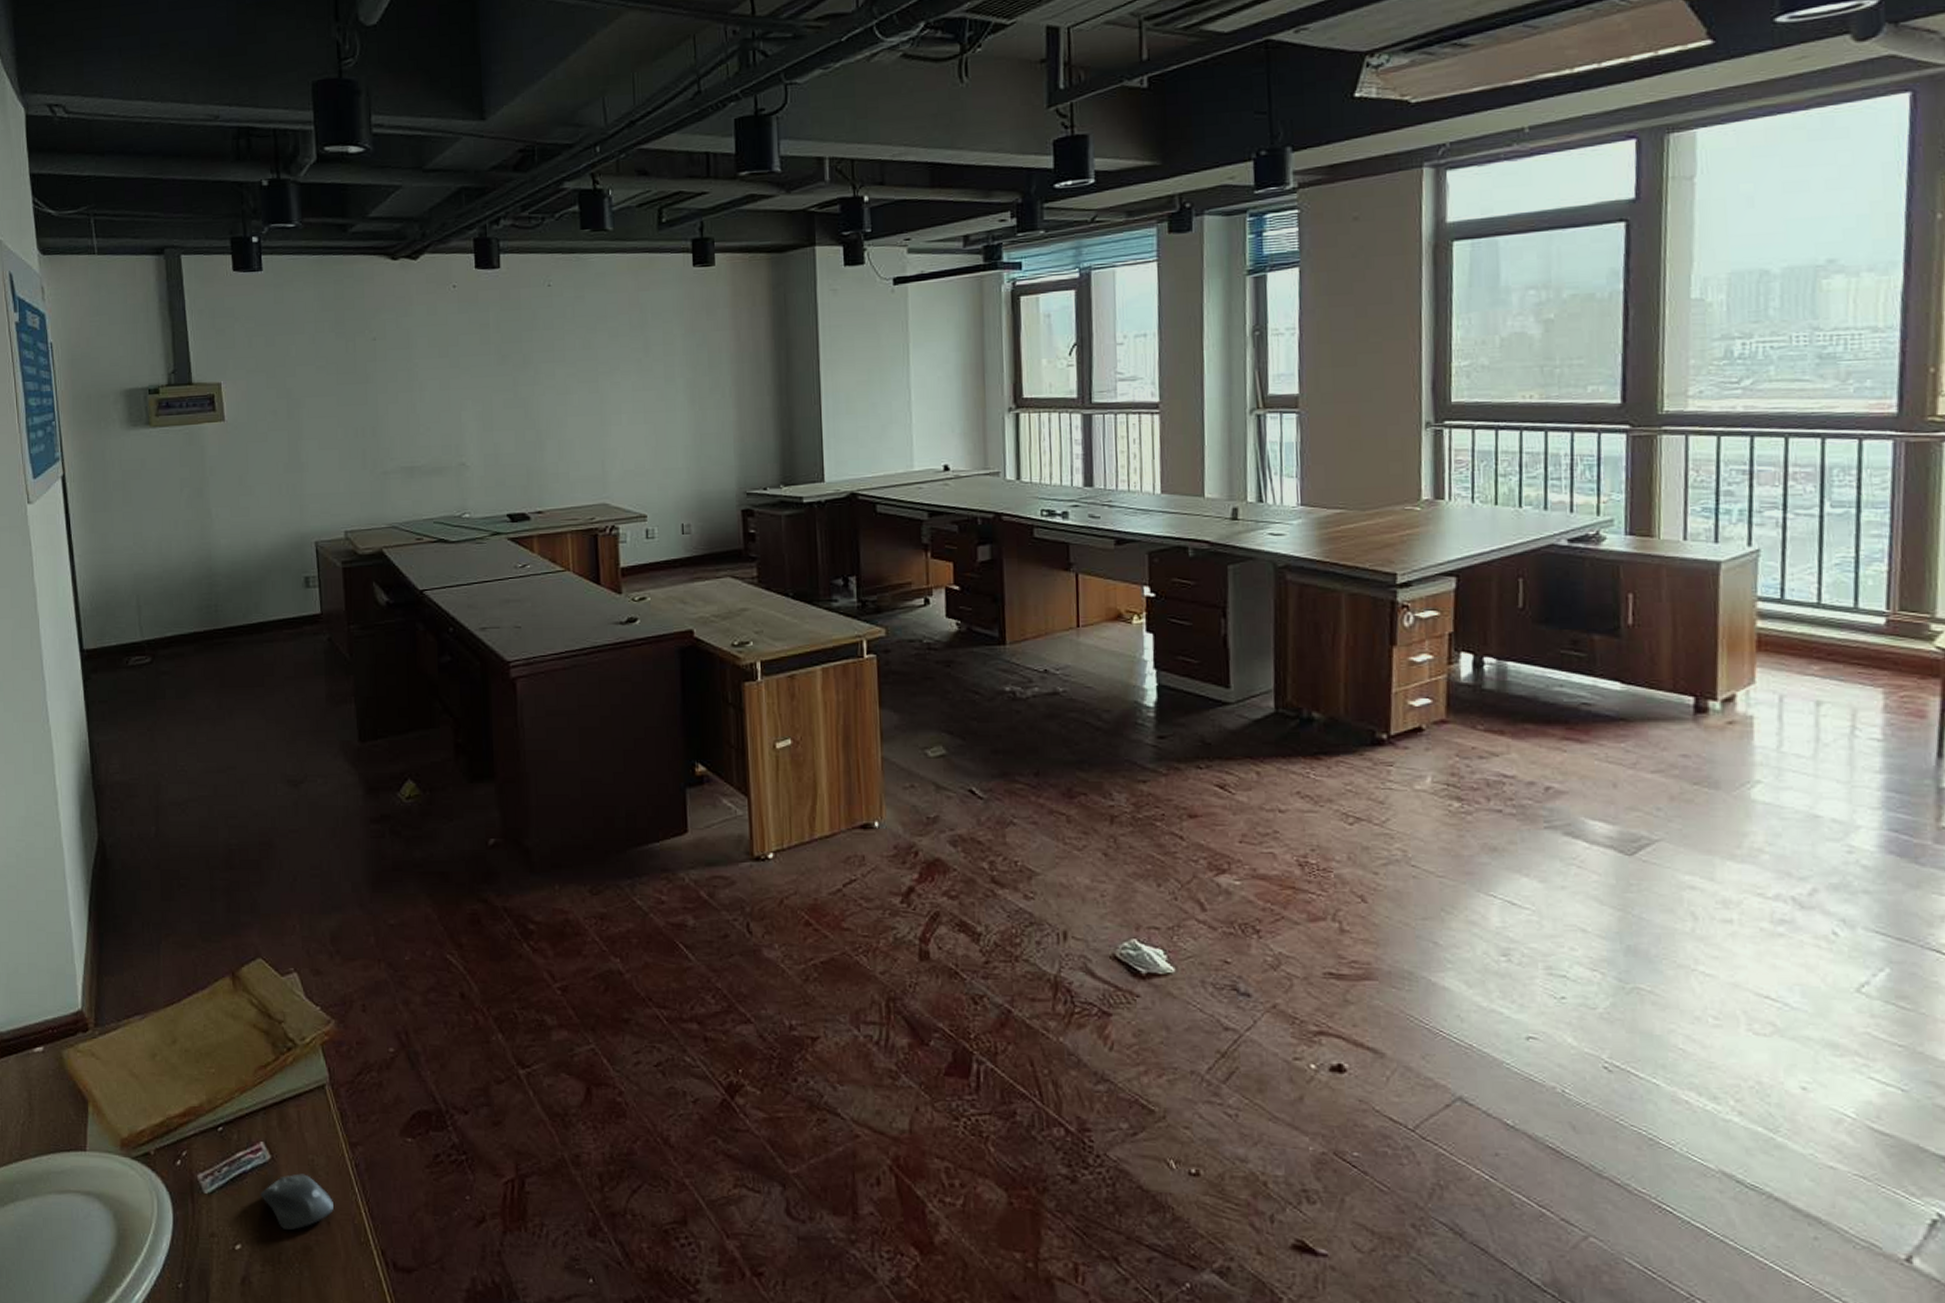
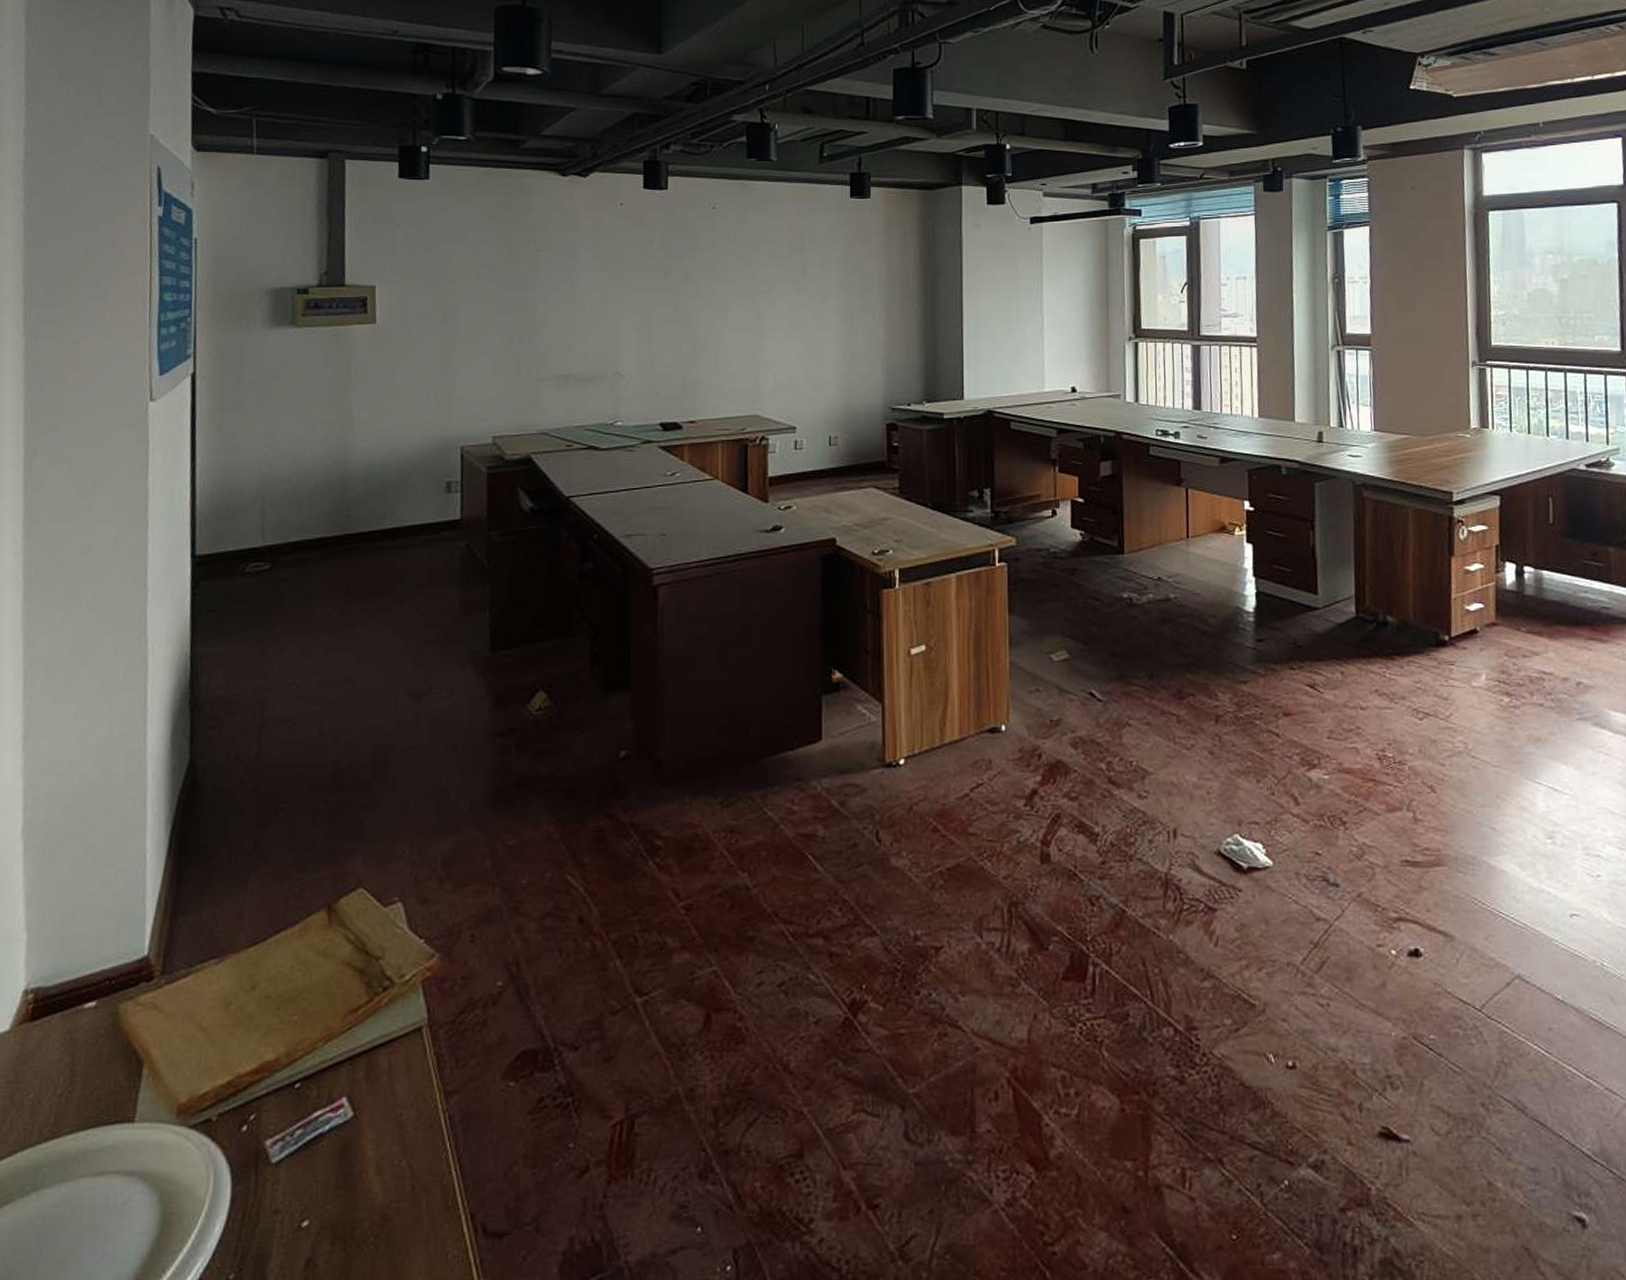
computer mouse: present [260,1173,334,1230] -> none [337,1131,421,1198]

